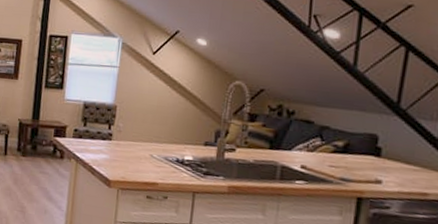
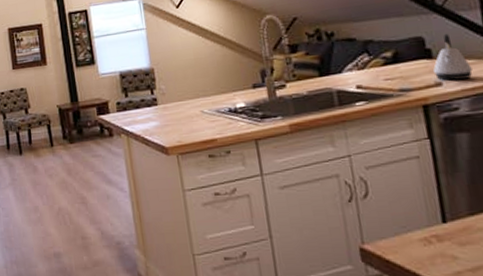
kettle: none [377,136,415,183] -> present [433,33,472,81]

